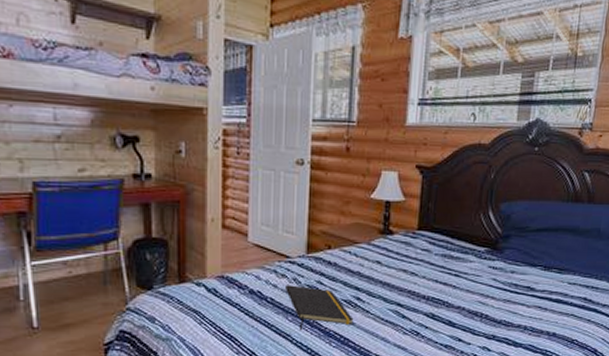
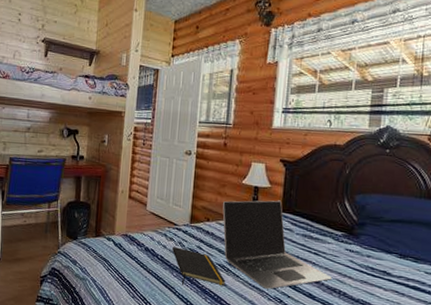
laptop: none [346,216,473,322] -> present [222,200,332,289]

